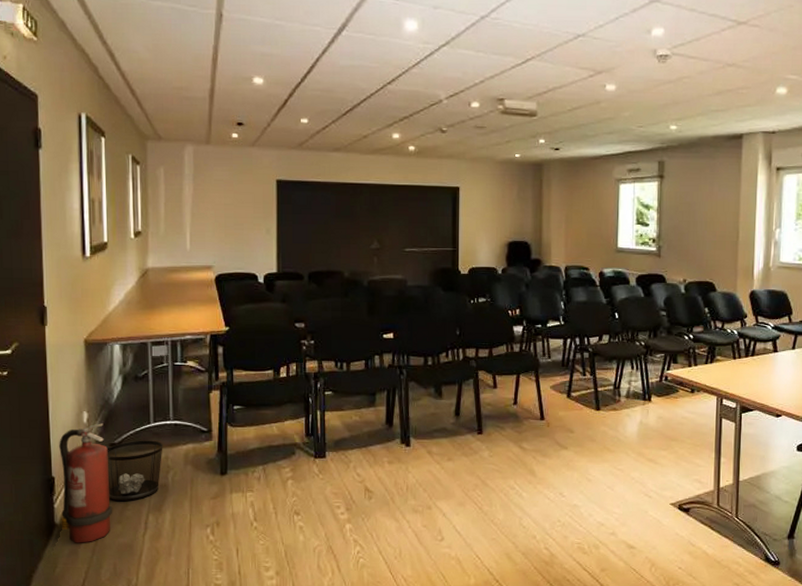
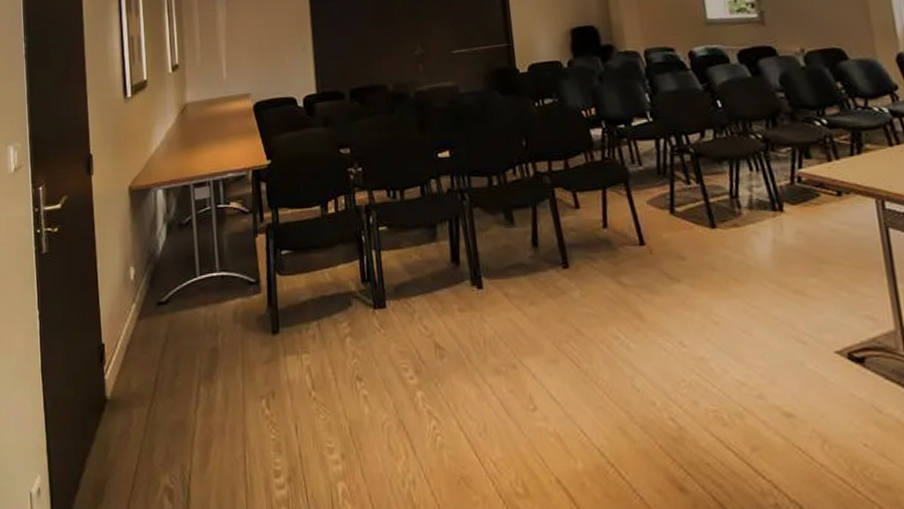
fire extinguisher: present [59,423,113,543] -> none [108,279,164,421]
waste bin: present [107,440,163,502] -> none [154,296,211,370]

